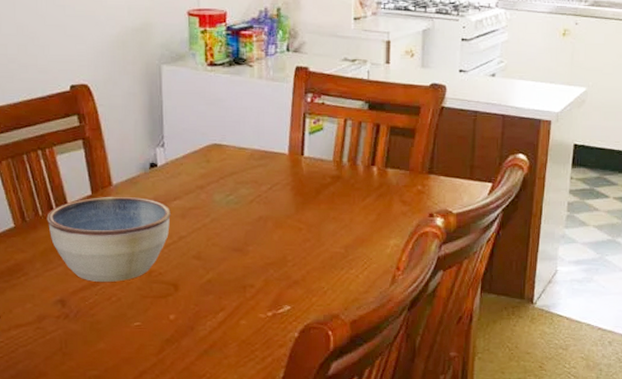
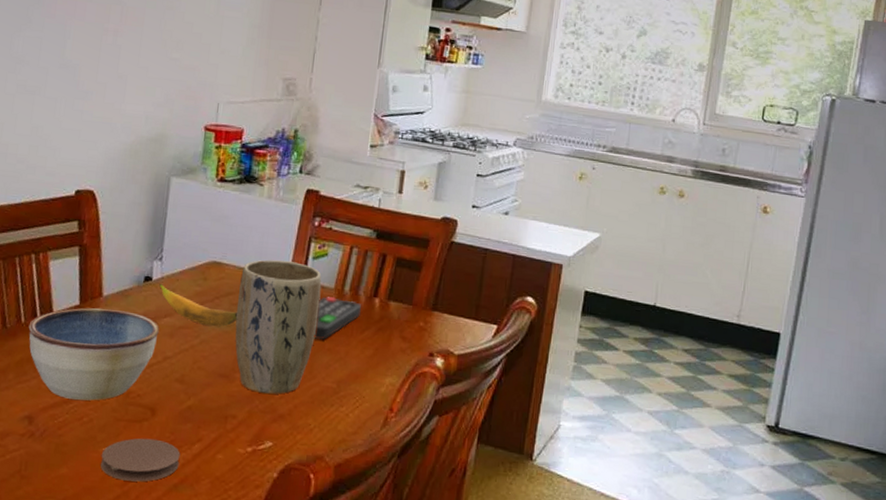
coaster: none [133,311,207,350] -> present [100,438,181,482]
banana: none [165,169,244,204] -> present [159,284,238,326]
plant pot: none [241,138,321,264] -> present [235,259,322,395]
remote control: none [318,169,360,210] -> present [314,296,361,340]

